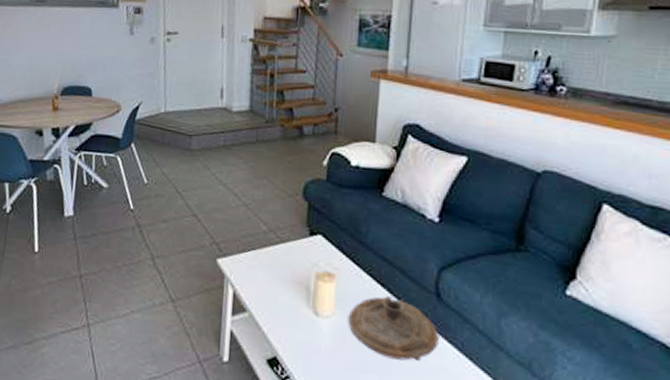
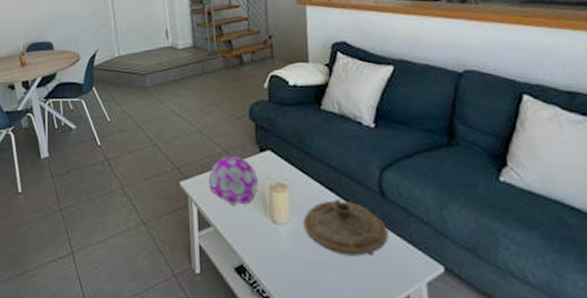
decorative ball: none [249,236,305,292] -> present [209,156,259,206]

